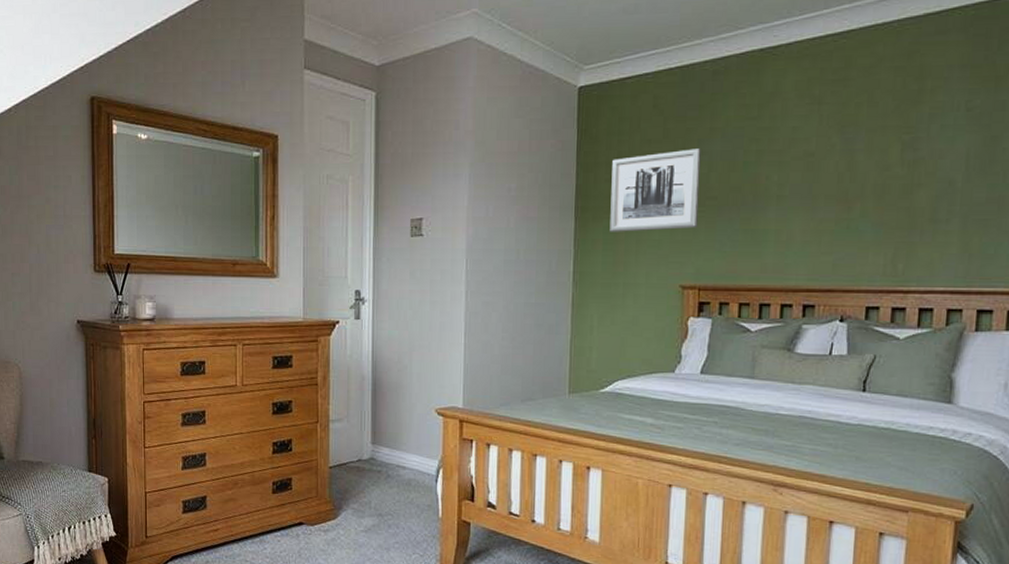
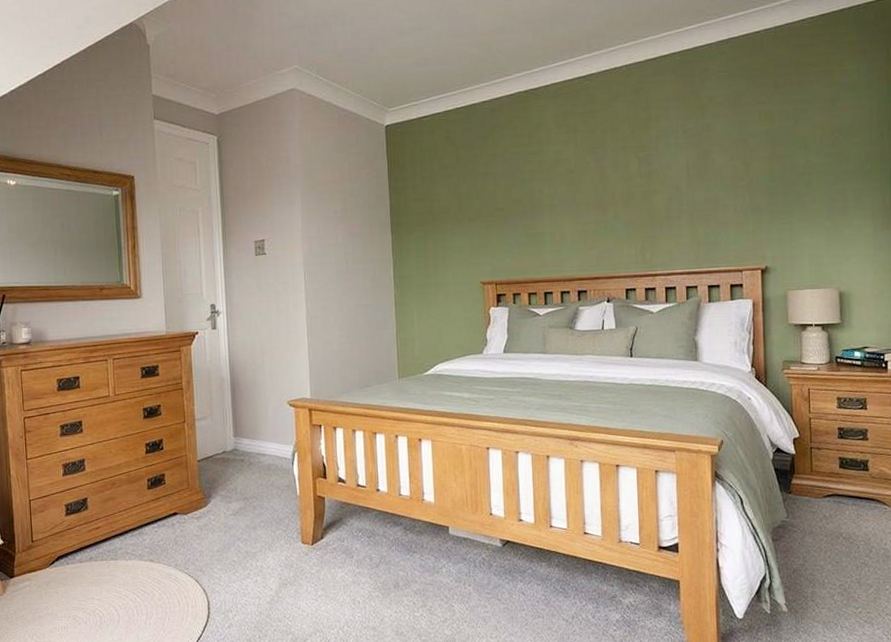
wall art: present [610,148,701,232] -> none [418,171,490,242]

